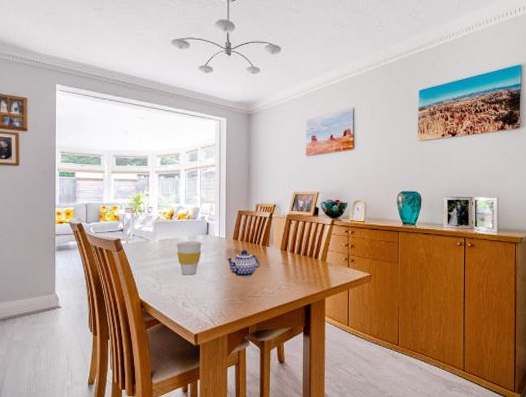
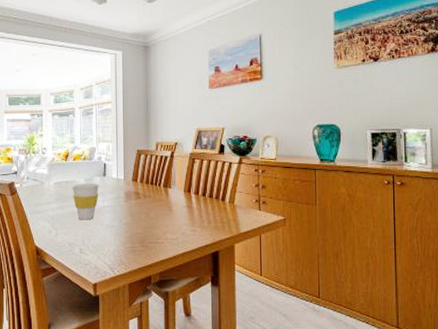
teapot: present [226,249,260,278] -> none [125,191,162,222]

